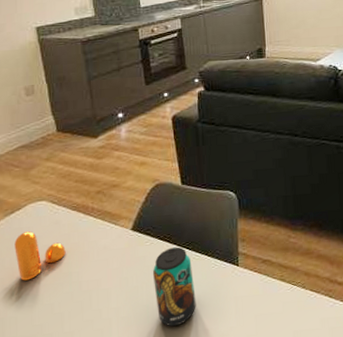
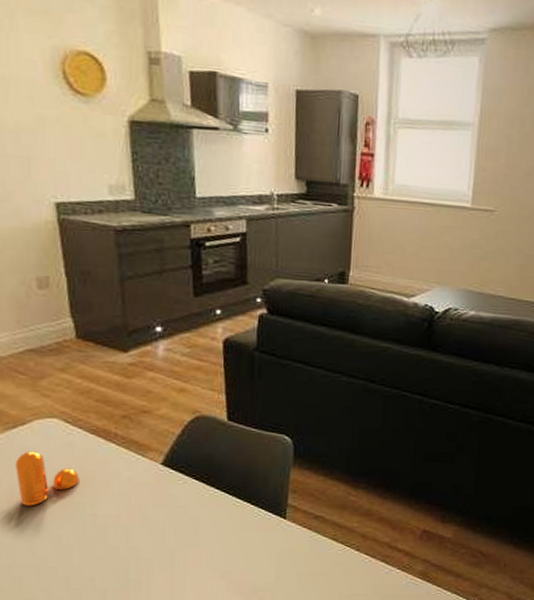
beverage can: present [152,246,196,327] -> none [183,489,232,575]

